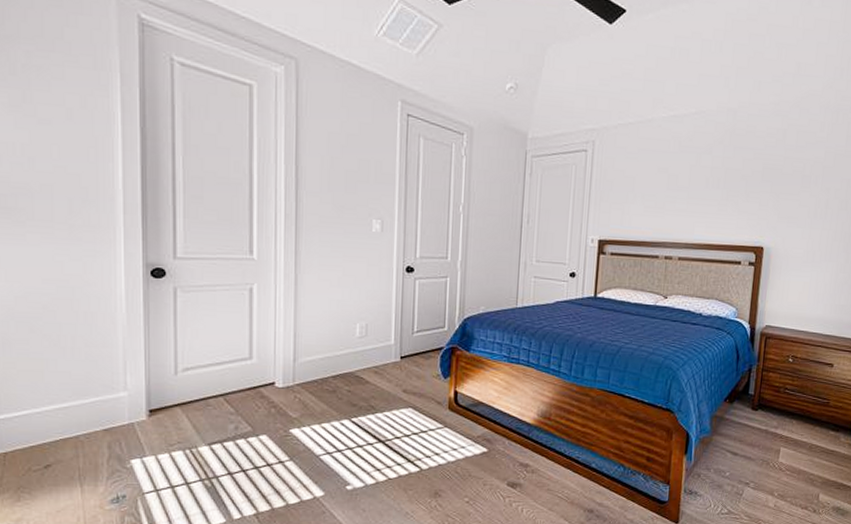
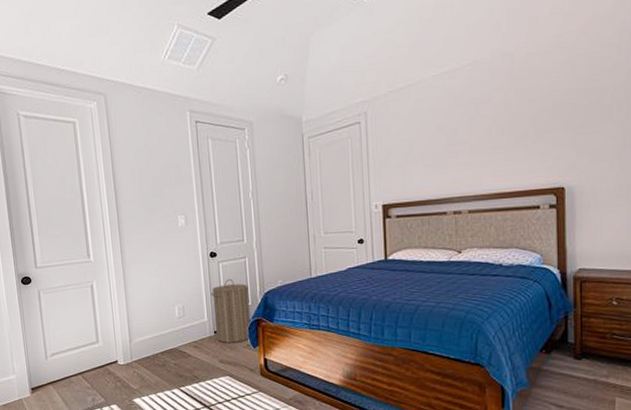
laundry hamper: none [402,299,446,371] -> present [211,279,251,343]

